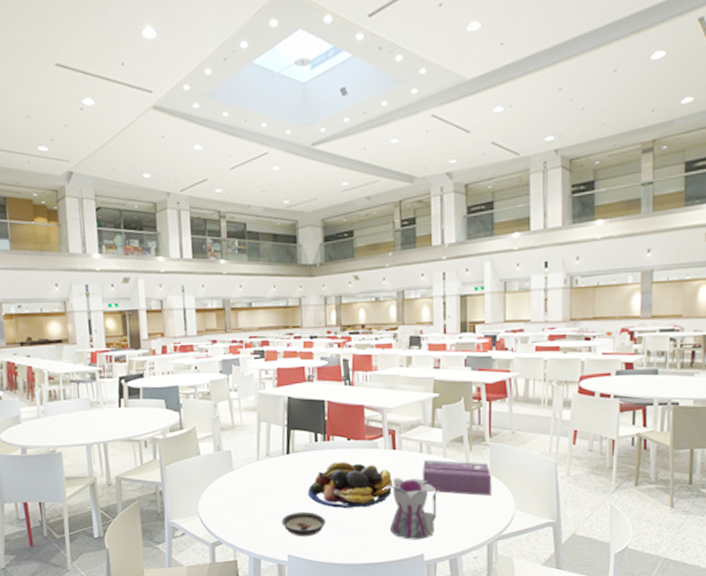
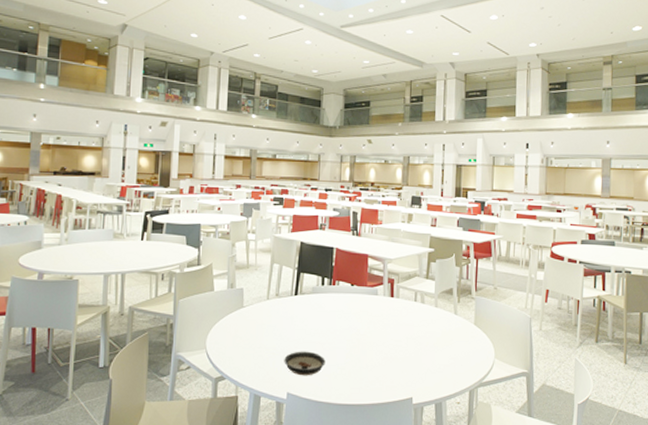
fruit bowl: present [307,462,392,508] -> none [310,305,389,350]
teapot: present [383,478,438,540] -> none [379,323,429,384]
tissue box: present [423,459,492,497] -> none [415,308,476,346]

